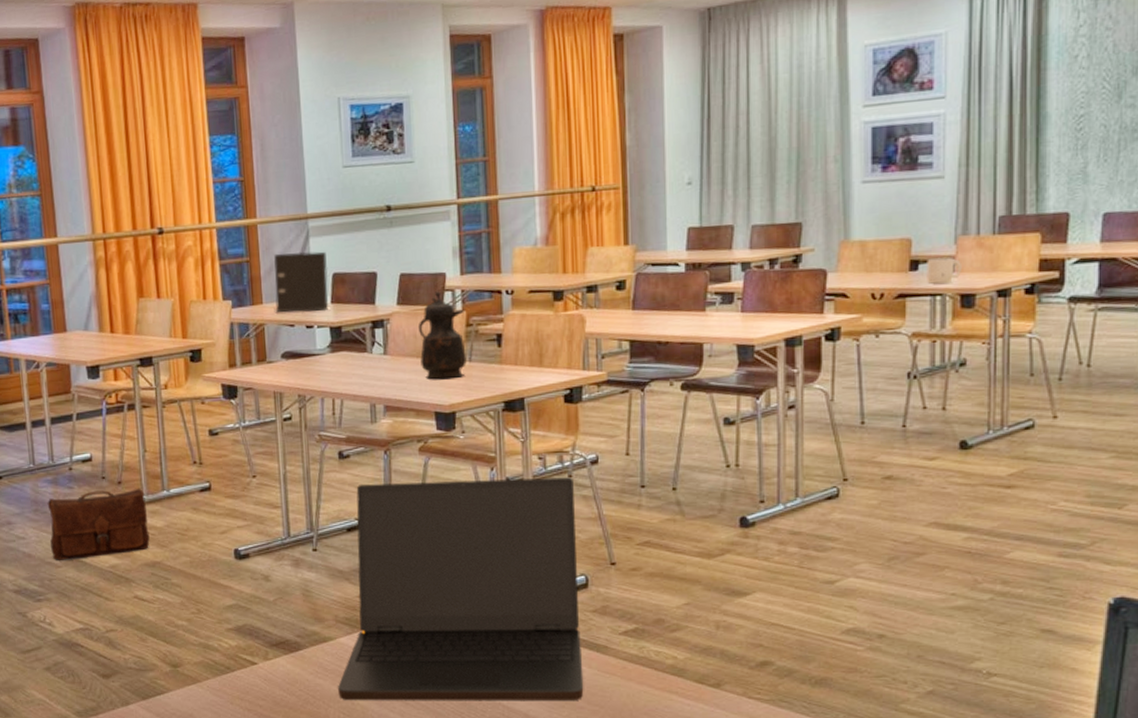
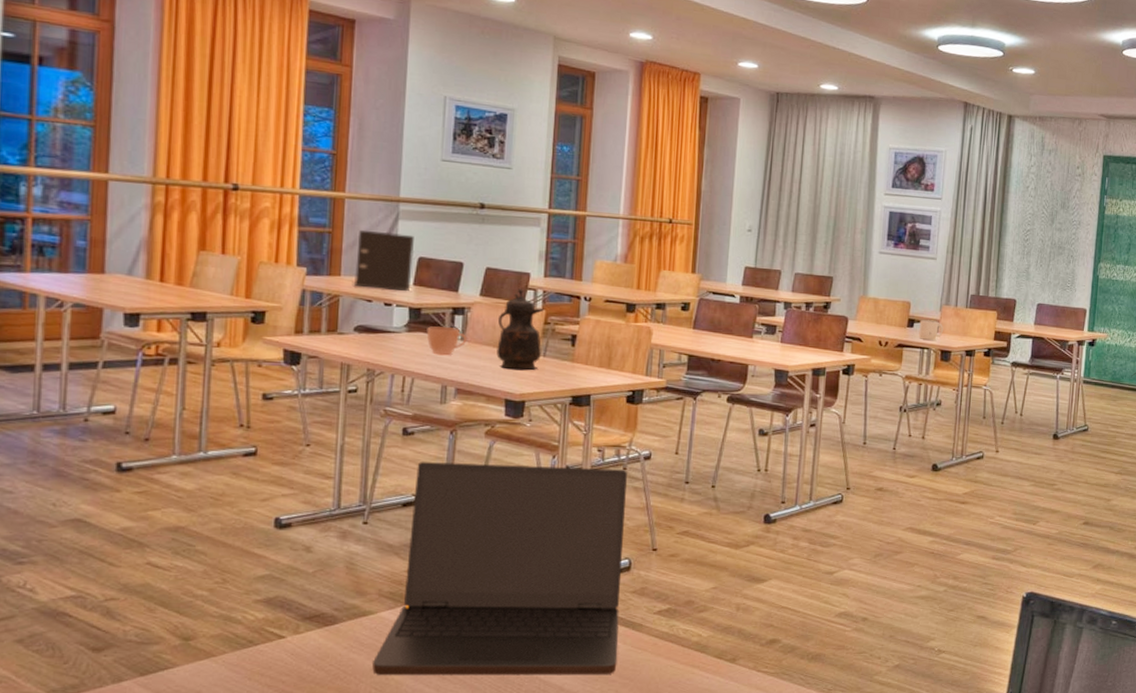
briefcase: present [47,488,150,560] -> none [46,446,177,519]
cup: none [349,342,390,372] -> present [426,326,468,355]

